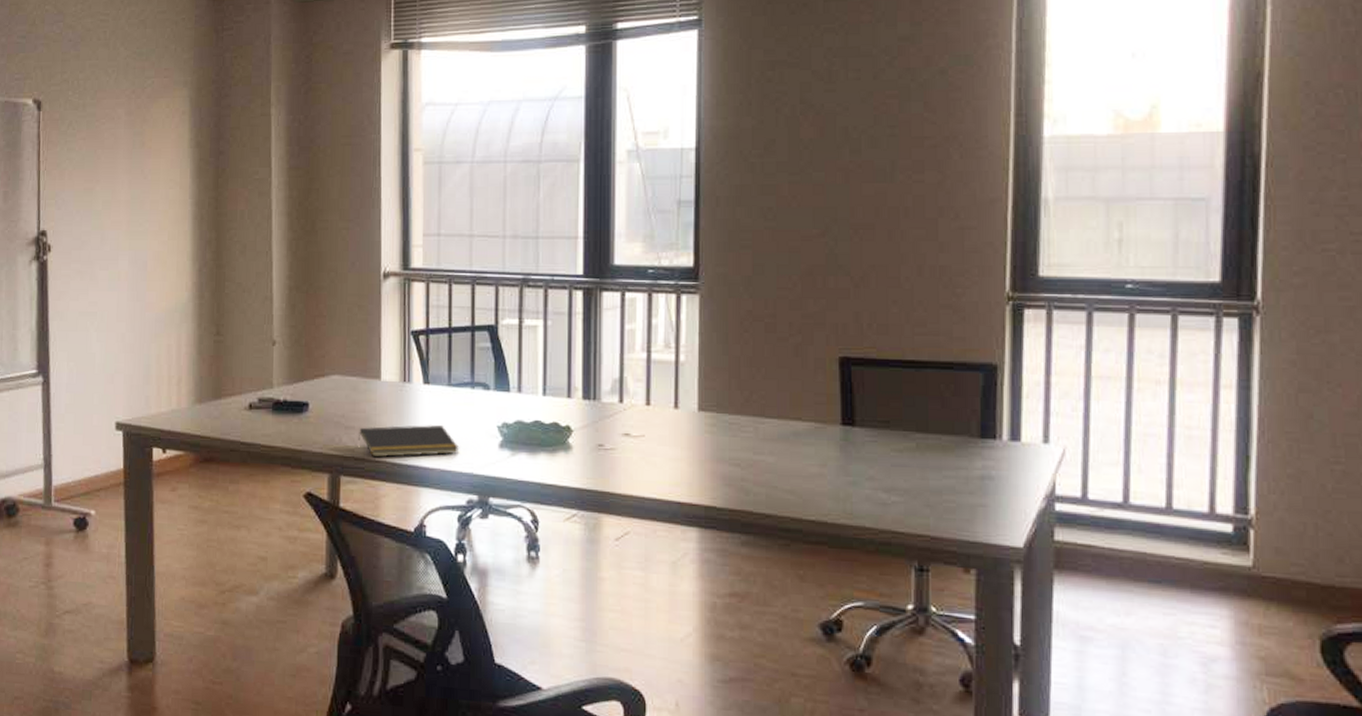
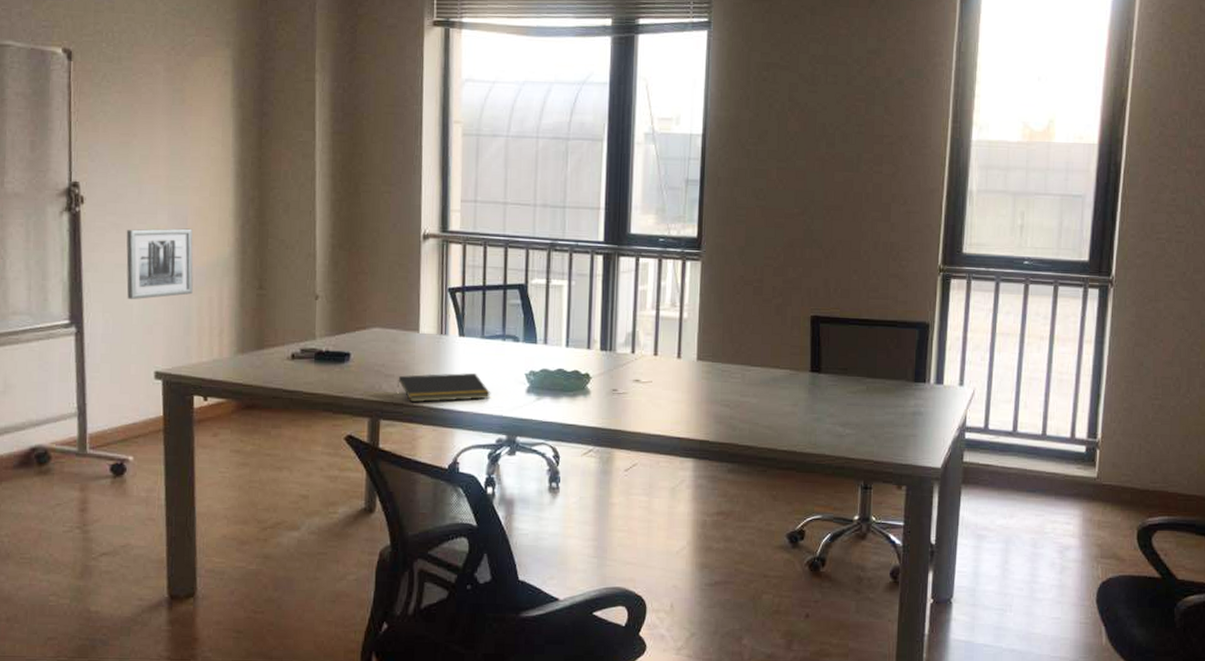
wall art: none [89,274,153,348] -> present [126,228,193,299]

